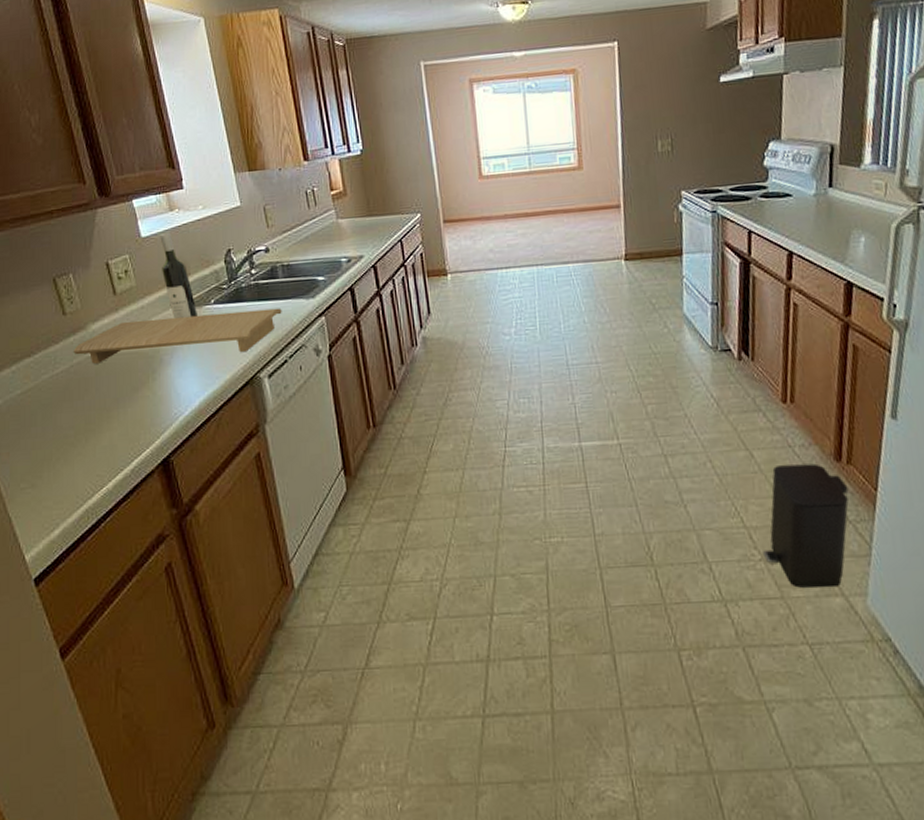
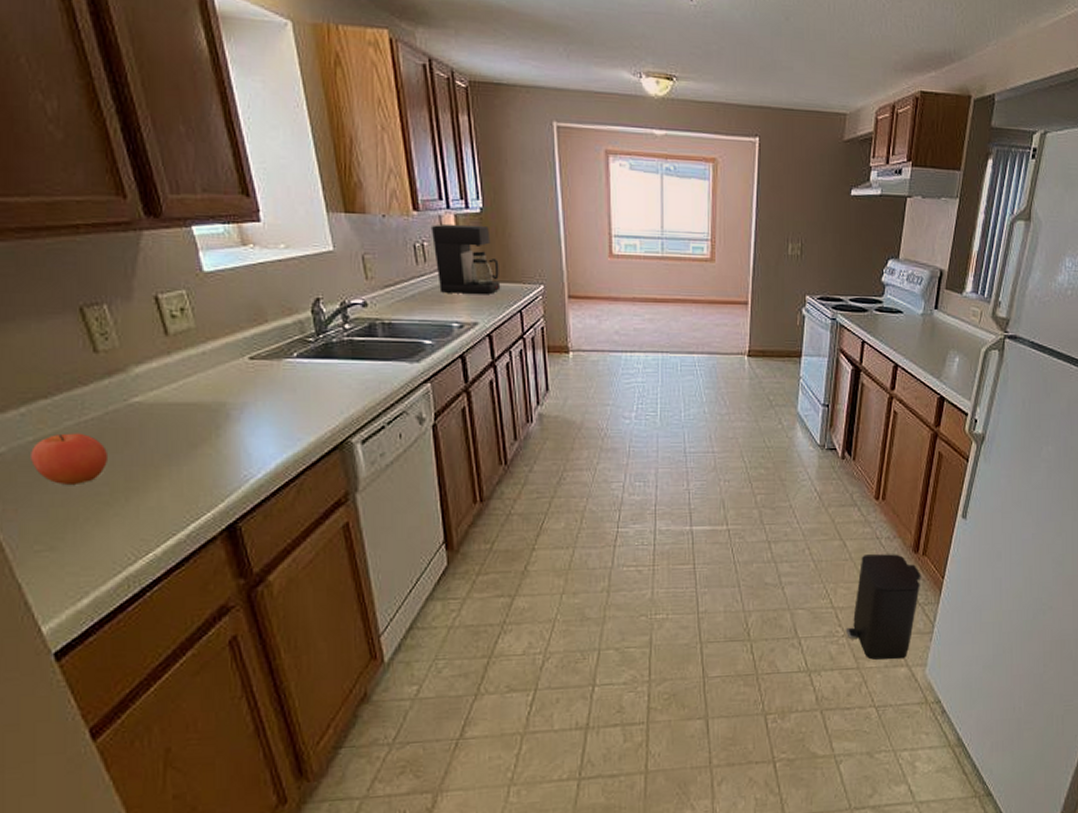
fruit: none [19,384,72,430] -> present [31,433,107,484]
cutting board: present [73,308,282,364] -> none [108,367,380,413]
bottle: present [160,232,199,318] -> none [228,269,277,370]
coffee maker: none [319,165,382,232] -> present [430,223,501,294]

